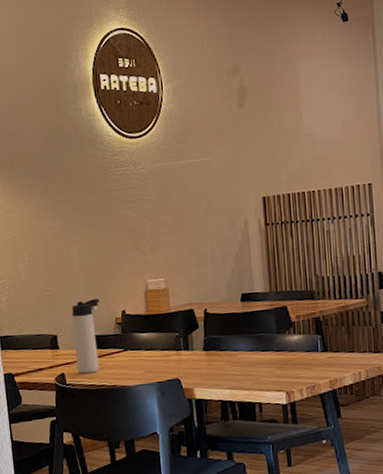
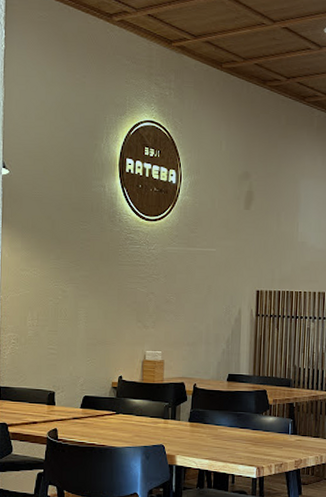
thermos bottle: present [72,299,100,374] -> none [69,362,99,431]

